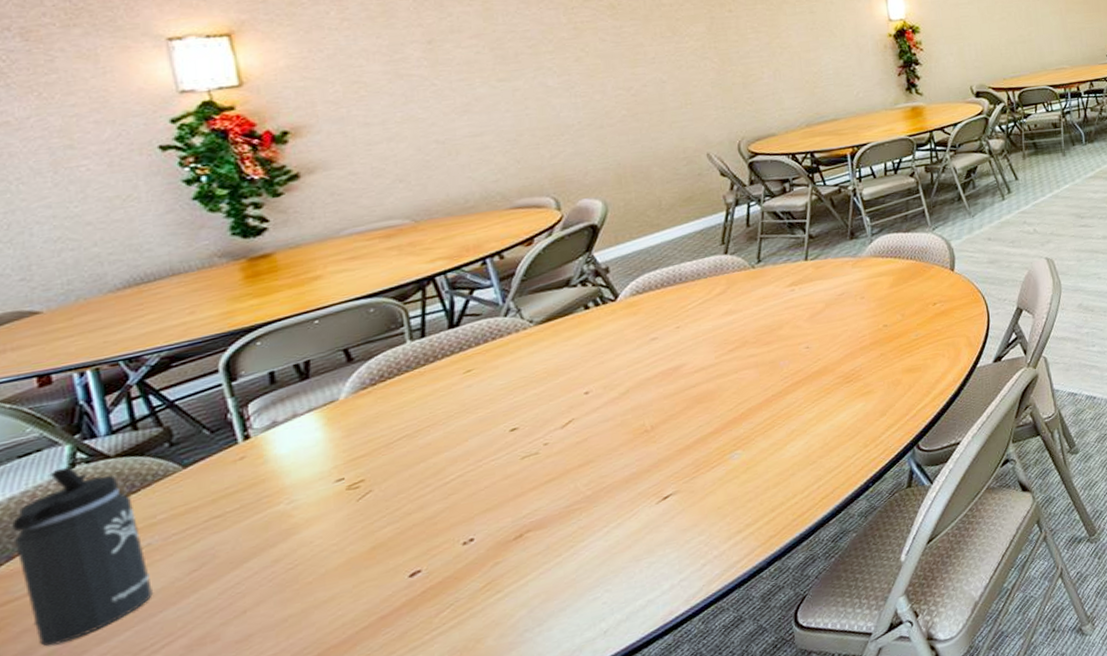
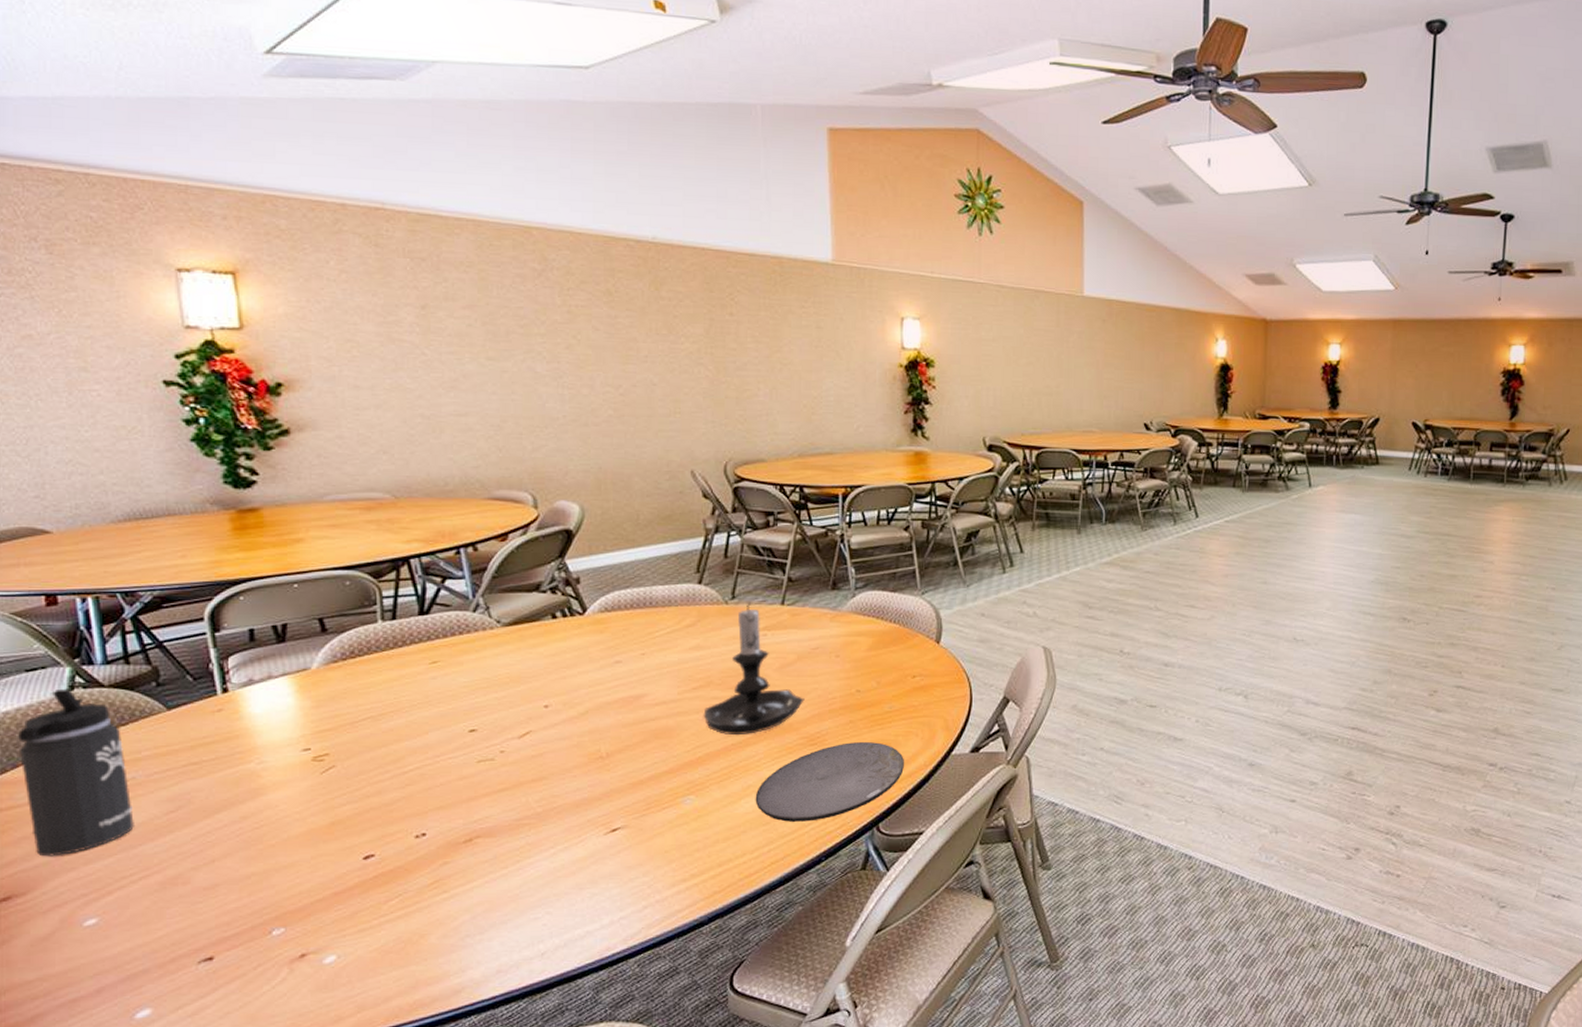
candle holder: none [742,262,837,388] -> present [703,602,805,736]
plate: none [799,368,936,458] -> present [755,742,904,822]

